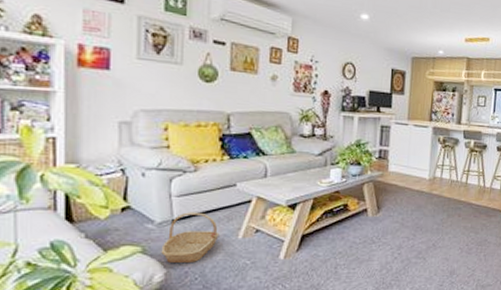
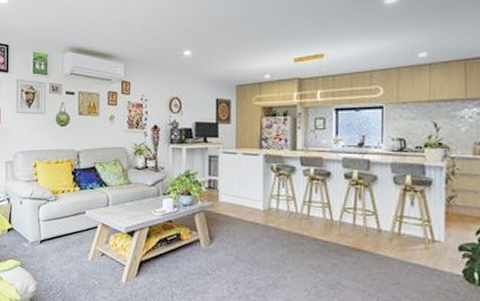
basket: present [161,212,220,263] -> none [33,234,74,278]

